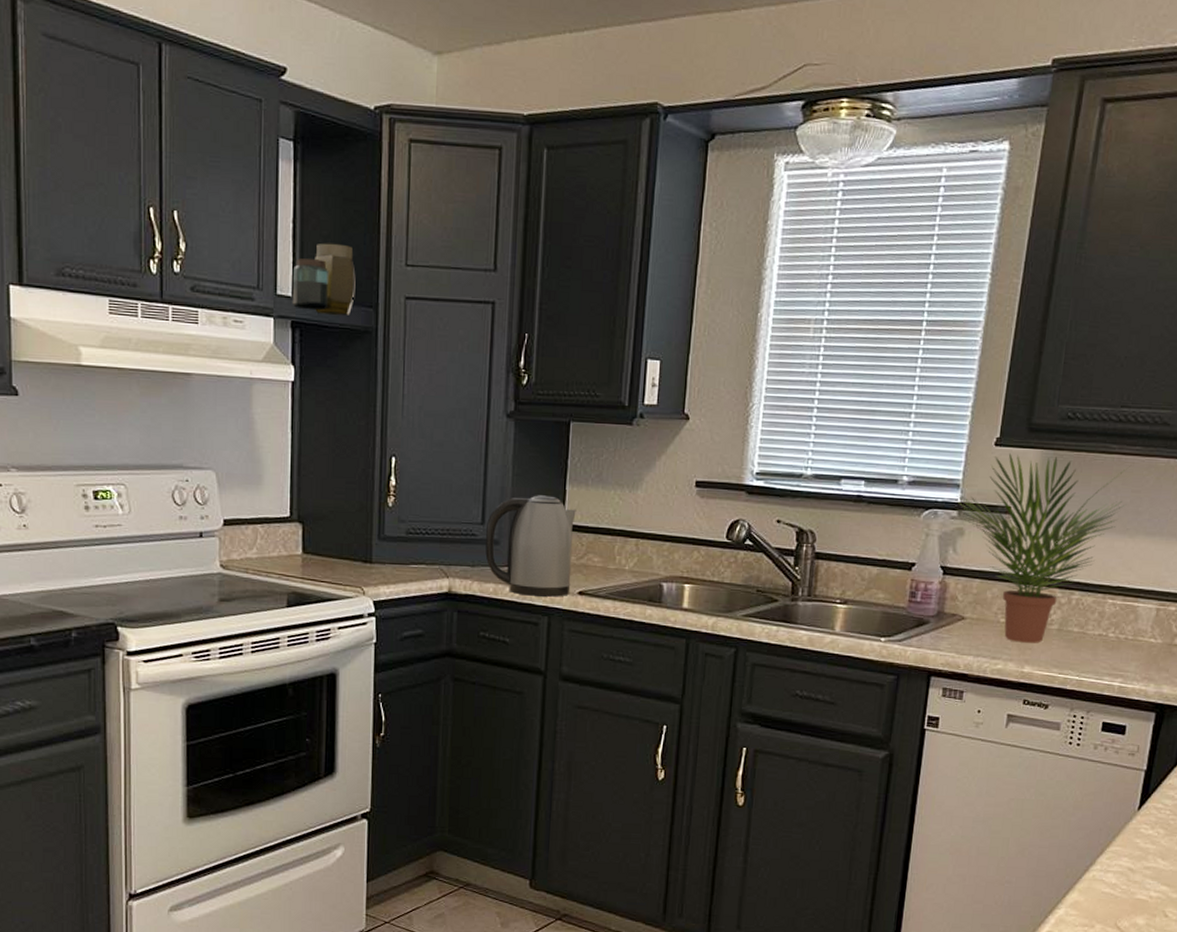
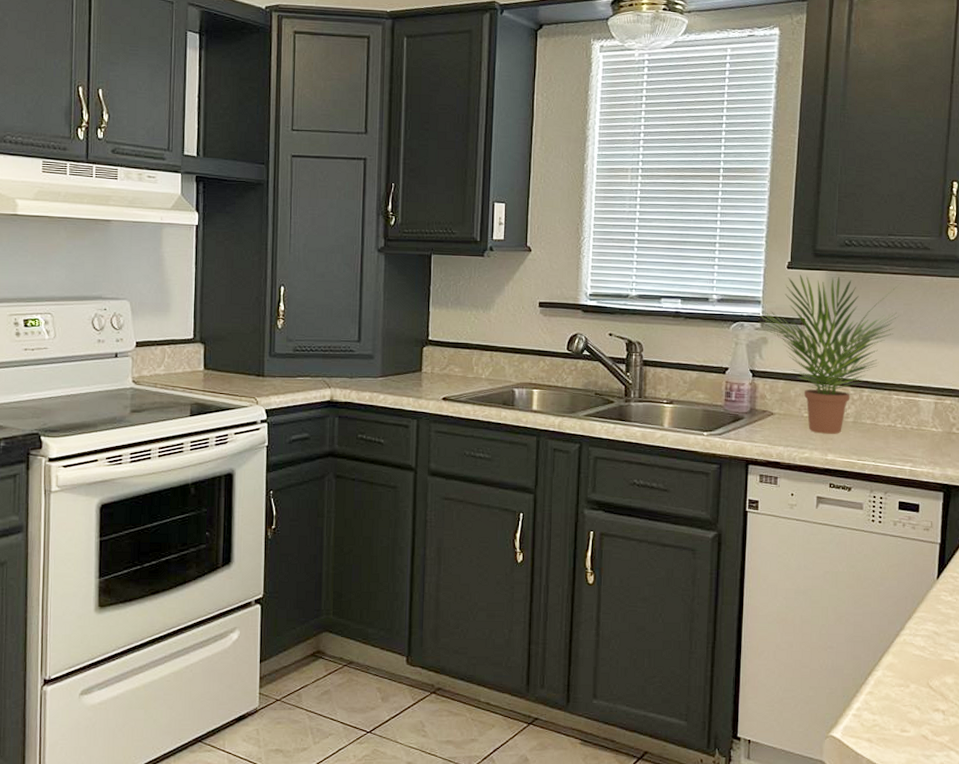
peanut butter: present [292,258,328,311] -> none [196,126,227,167]
jar: present [315,243,356,316] -> none [216,113,250,172]
kettle: present [485,494,576,597] -> none [362,315,439,403]

